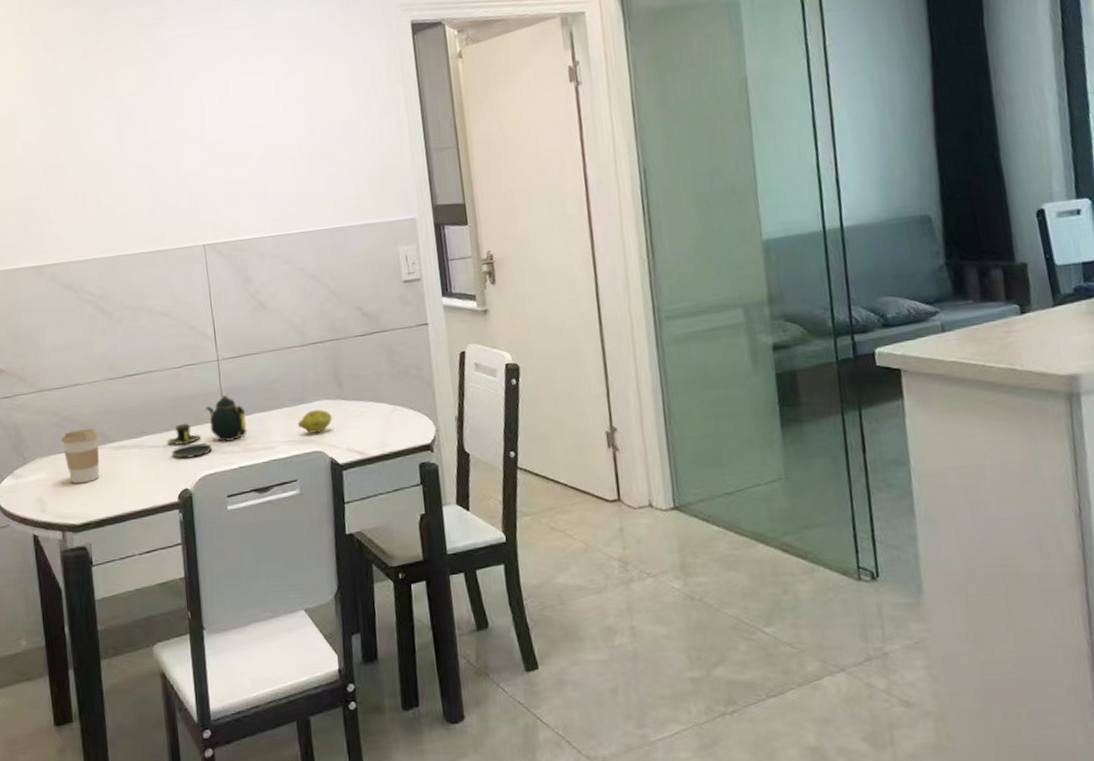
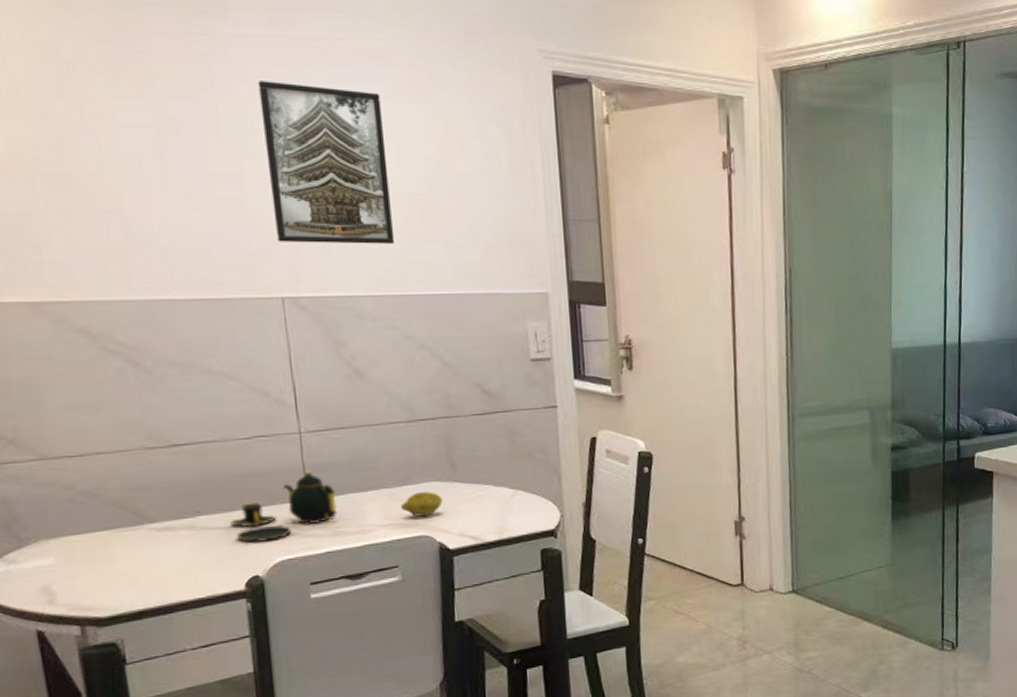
coffee cup: present [61,428,100,484] -> none [77,506,135,571]
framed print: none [186,65,288,199] -> present [258,81,395,244]

